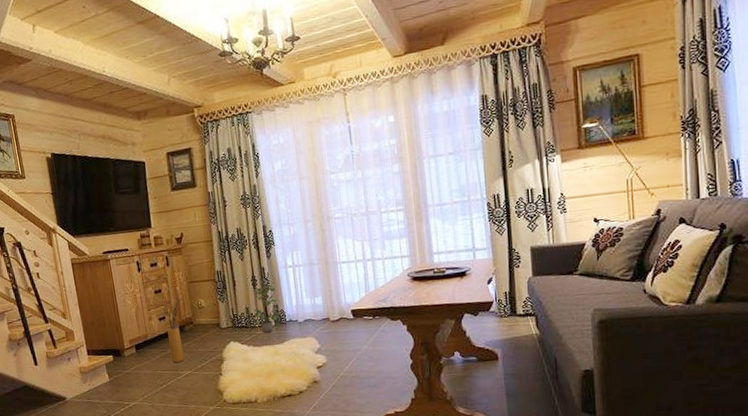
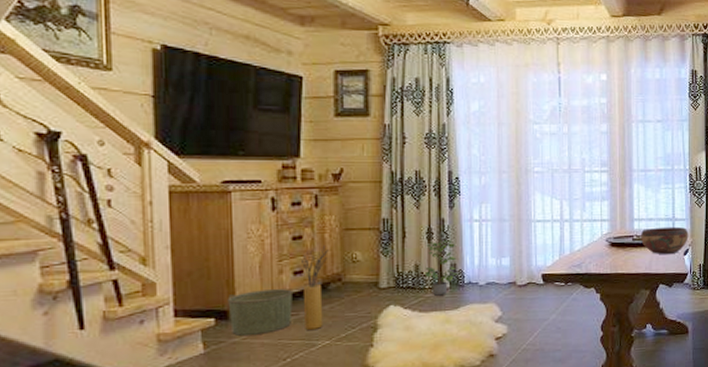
basket: none [118,331,163,368] -> present [227,289,293,336]
decorative bowl: none [440,256,492,285] -> present [640,226,689,254]

